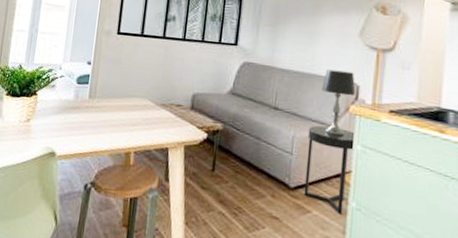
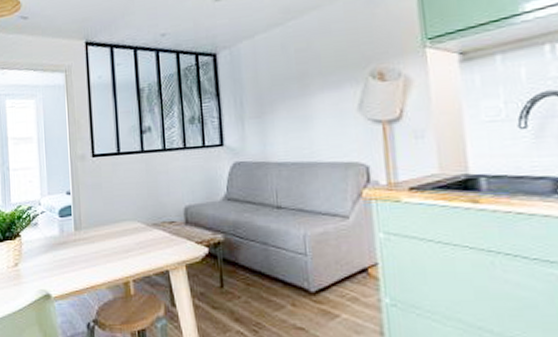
side table: present [304,125,354,214] -> none [319,217,376,313]
table lamp: present [322,69,356,136] -> none [326,152,366,226]

